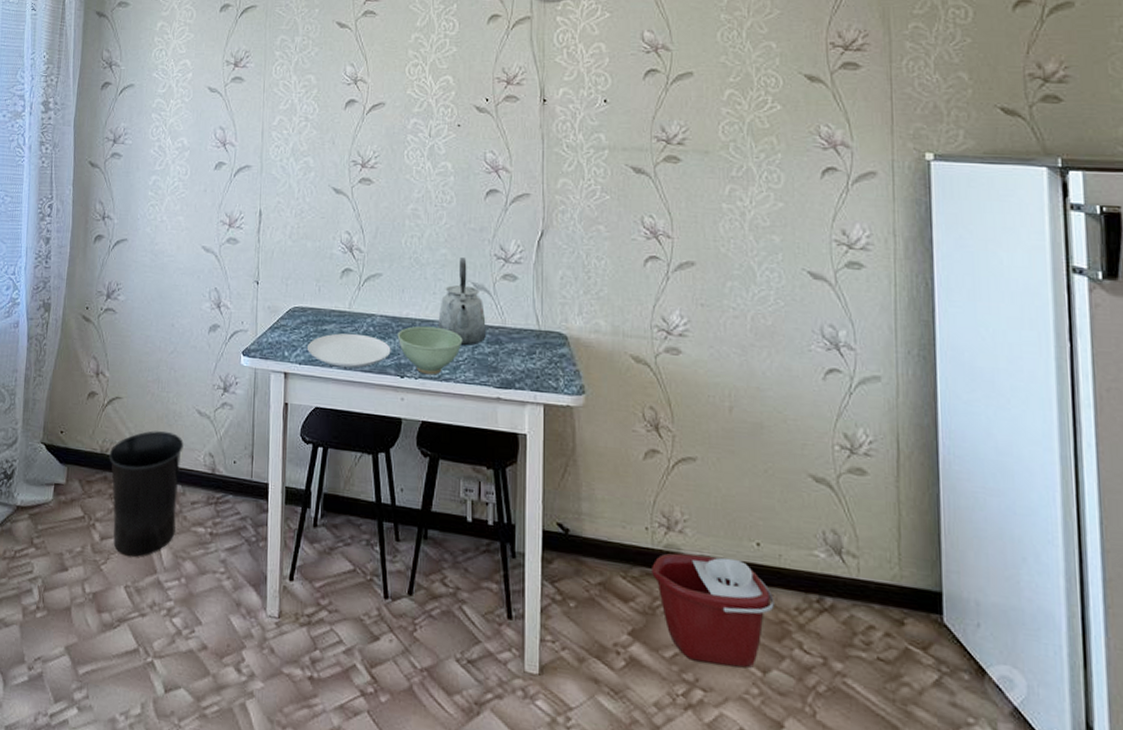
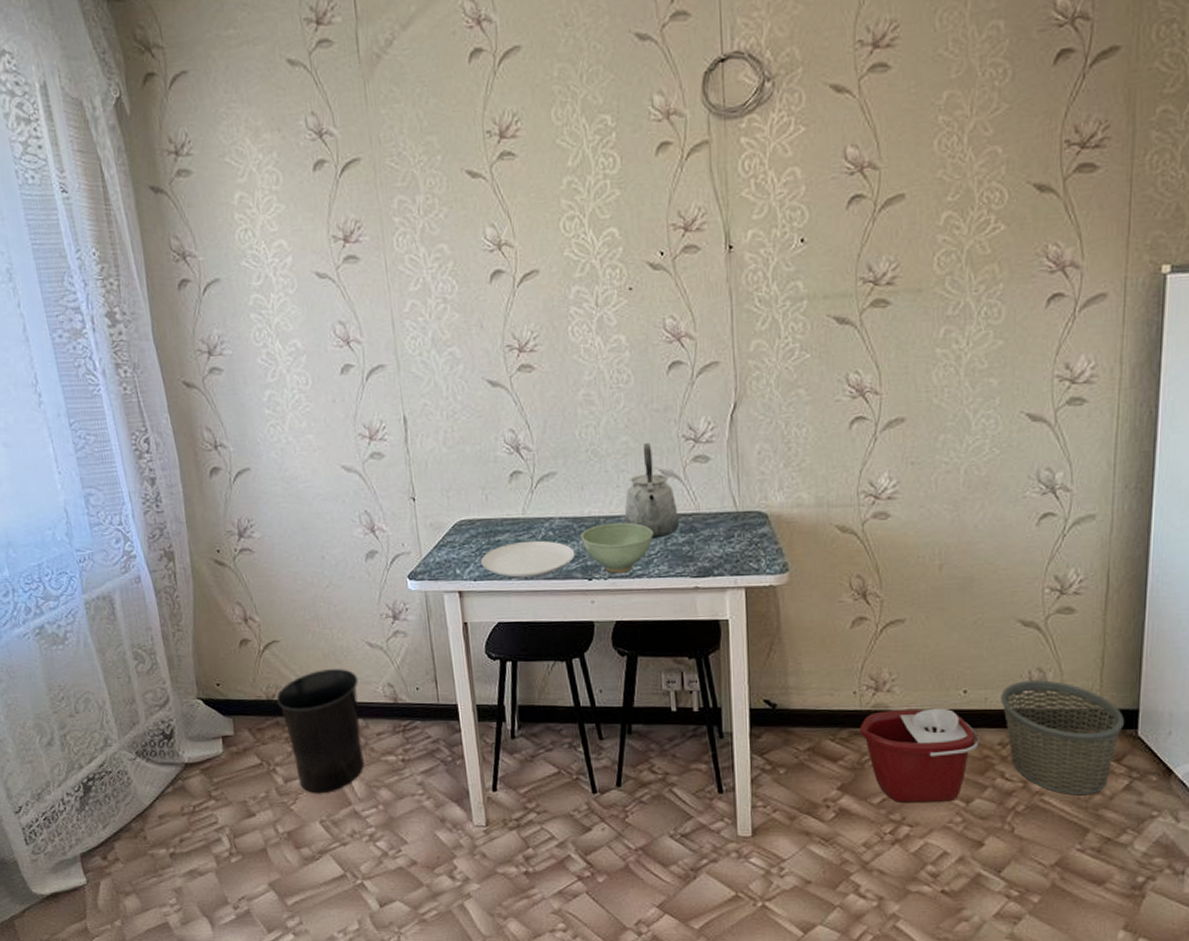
basket: none [795,541,927,685] -> present [1001,680,1124,796]

